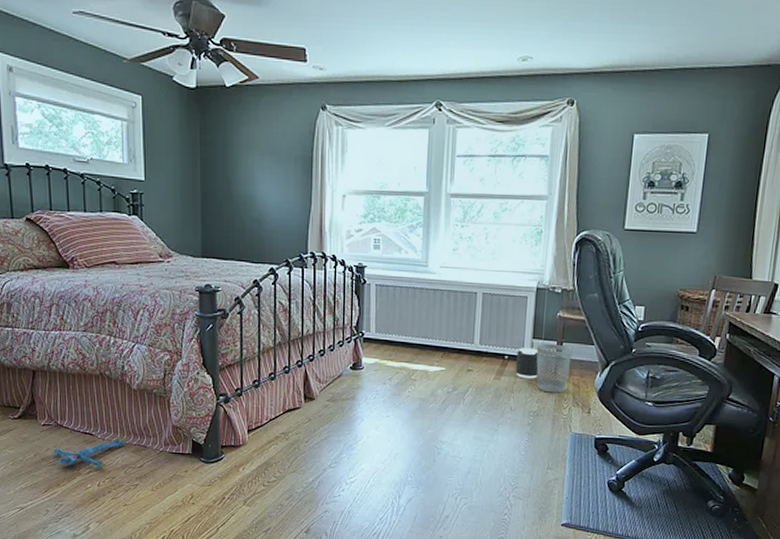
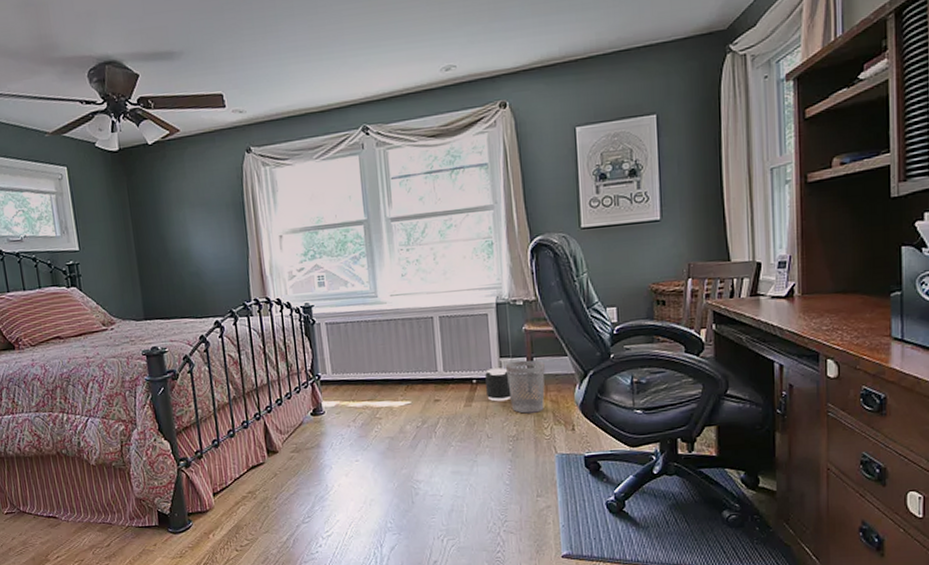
plush toy: present [52,435,127,468] -> none [18,515,91,553]

